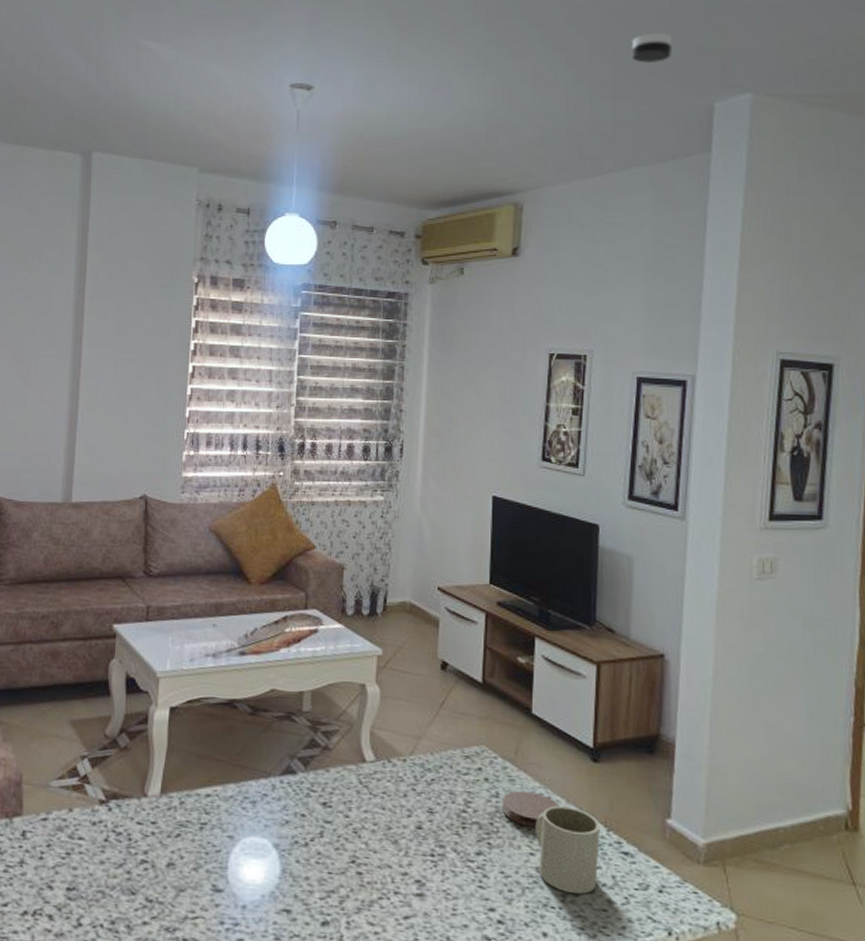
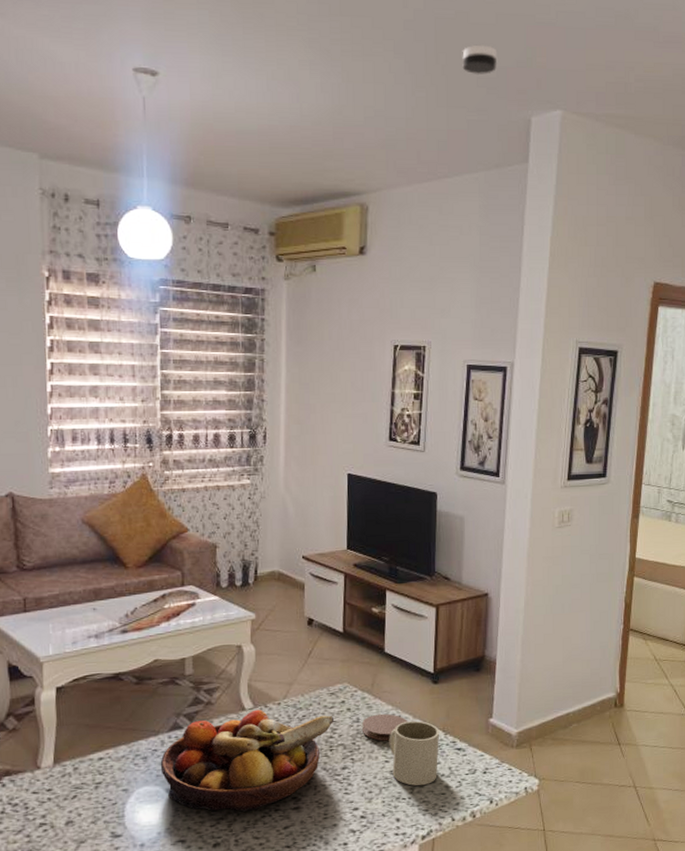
fruit bowl: none [269,763,469,888] -> present [160,709,335,812]

